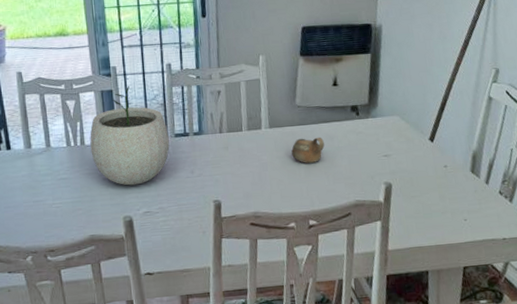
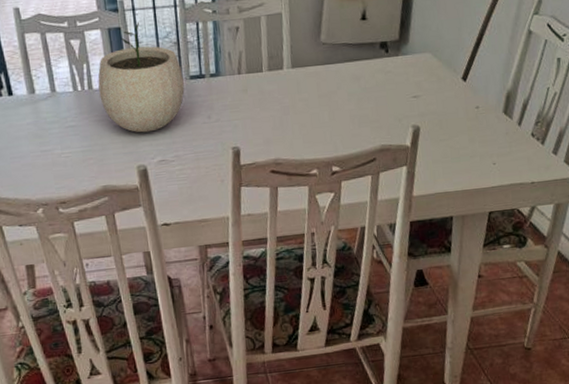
cup: present [291,137,325,164] -> none [315,77,350,107]

